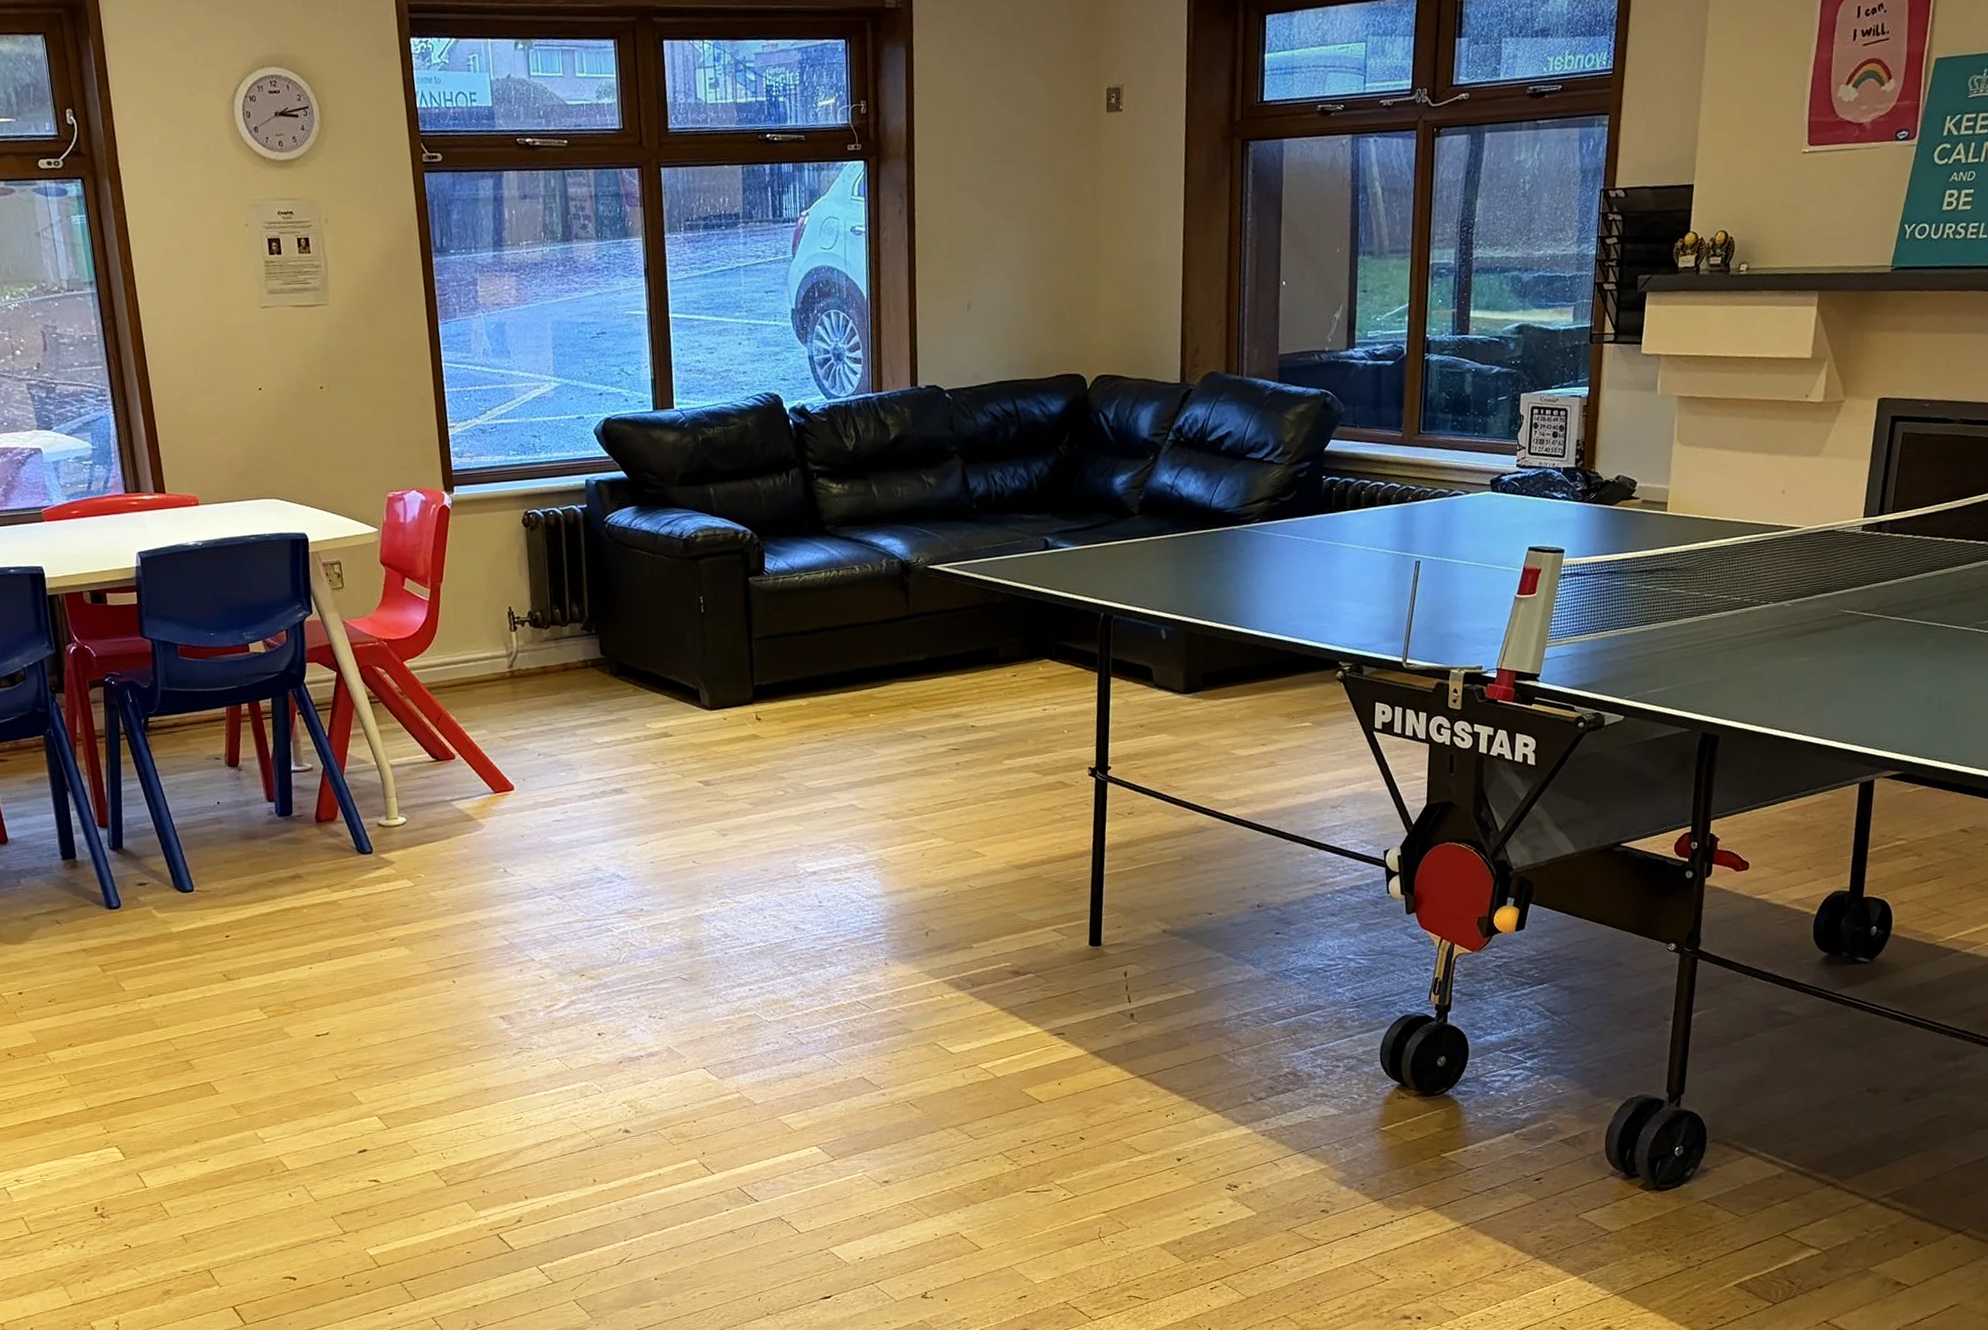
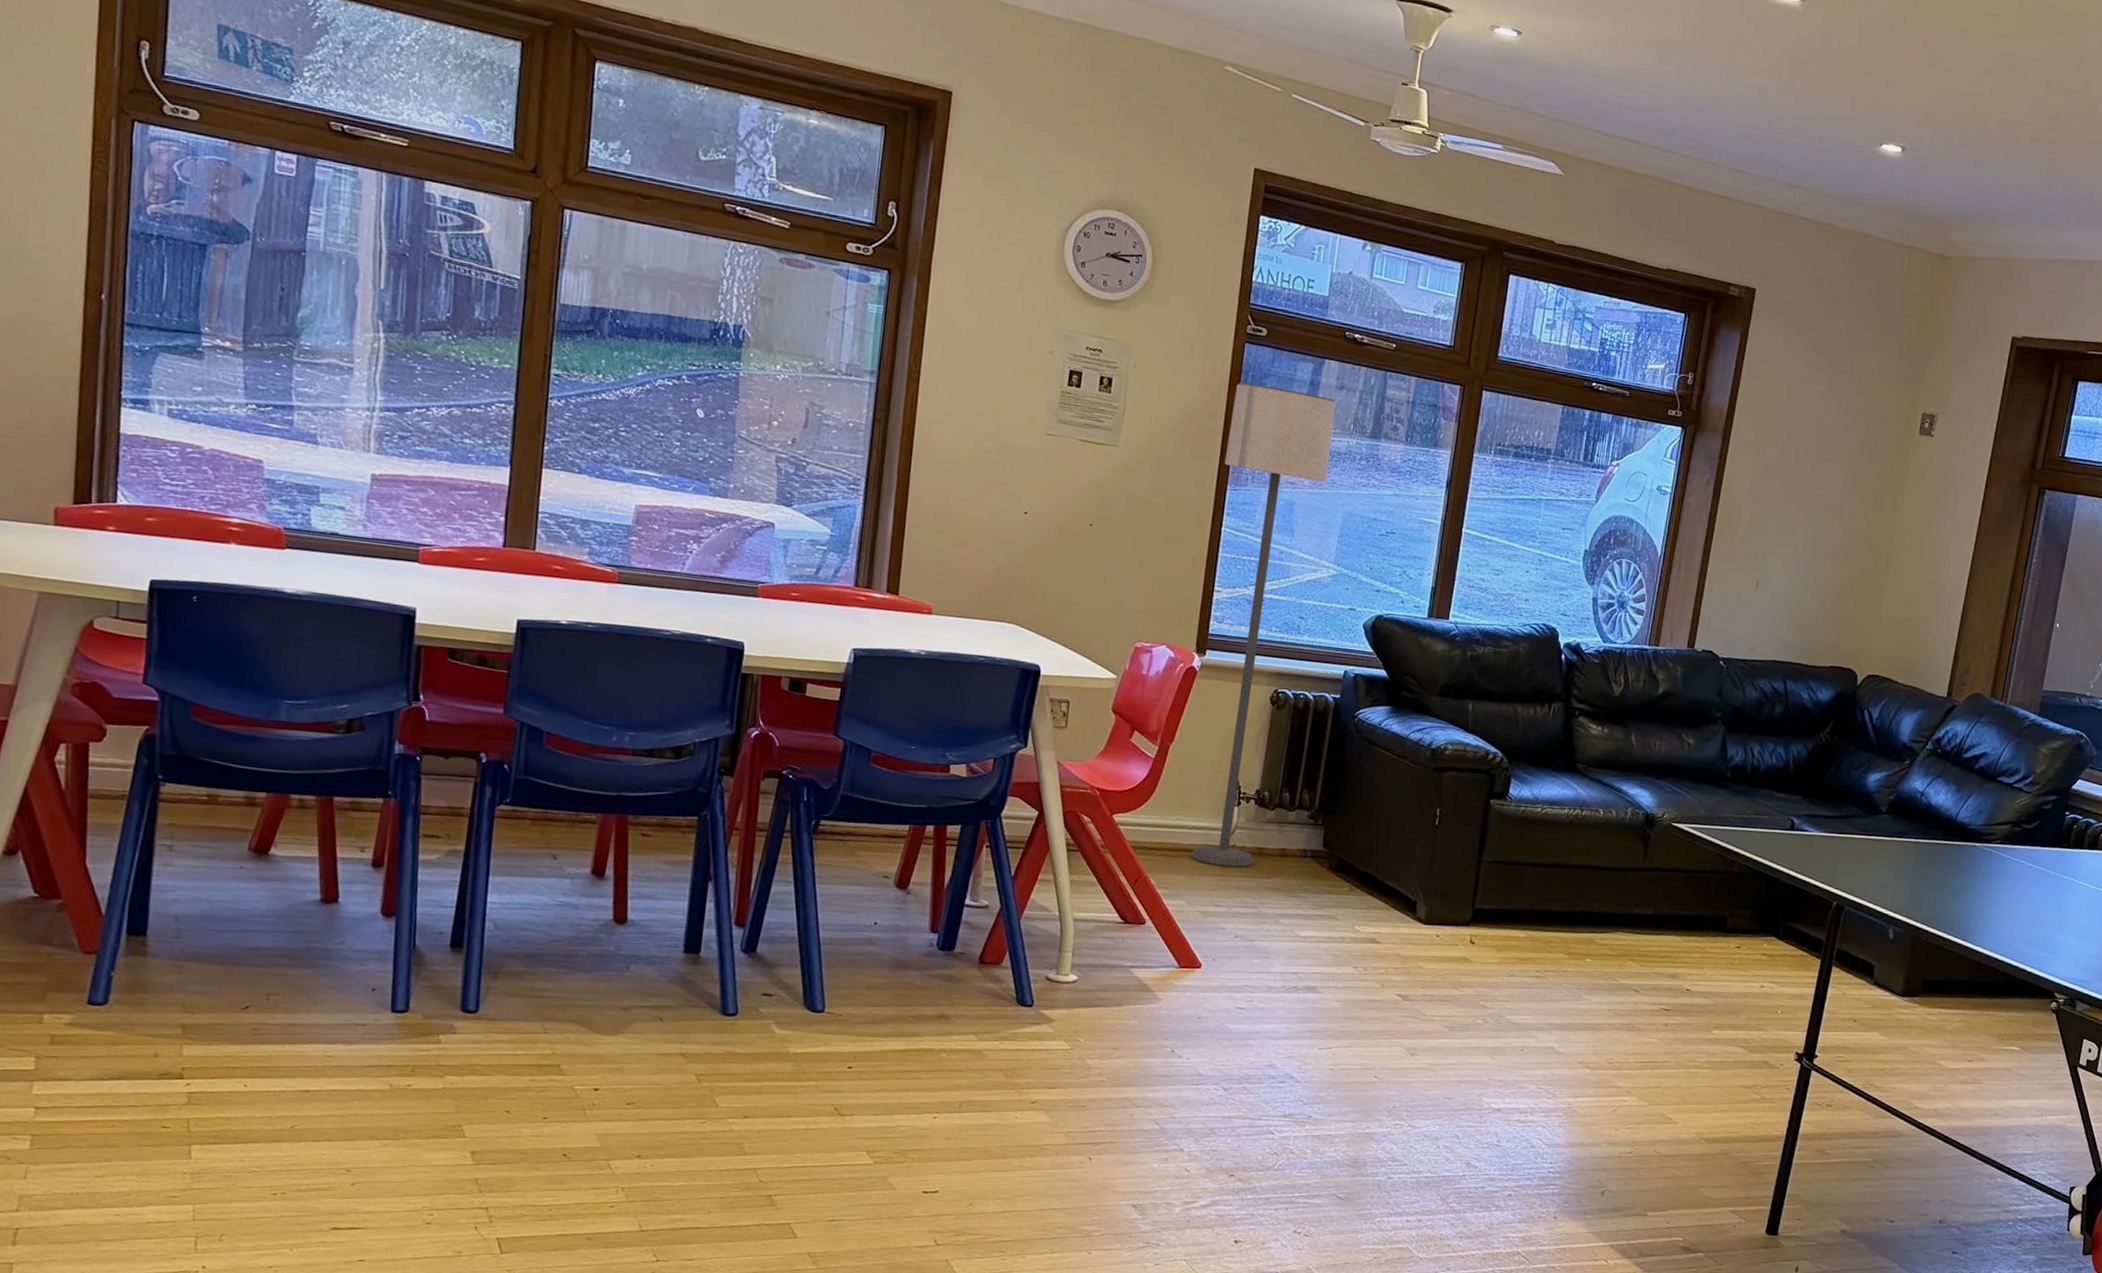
lamp: none [425,210,540,691] -> present [1192,382,1337,868]

